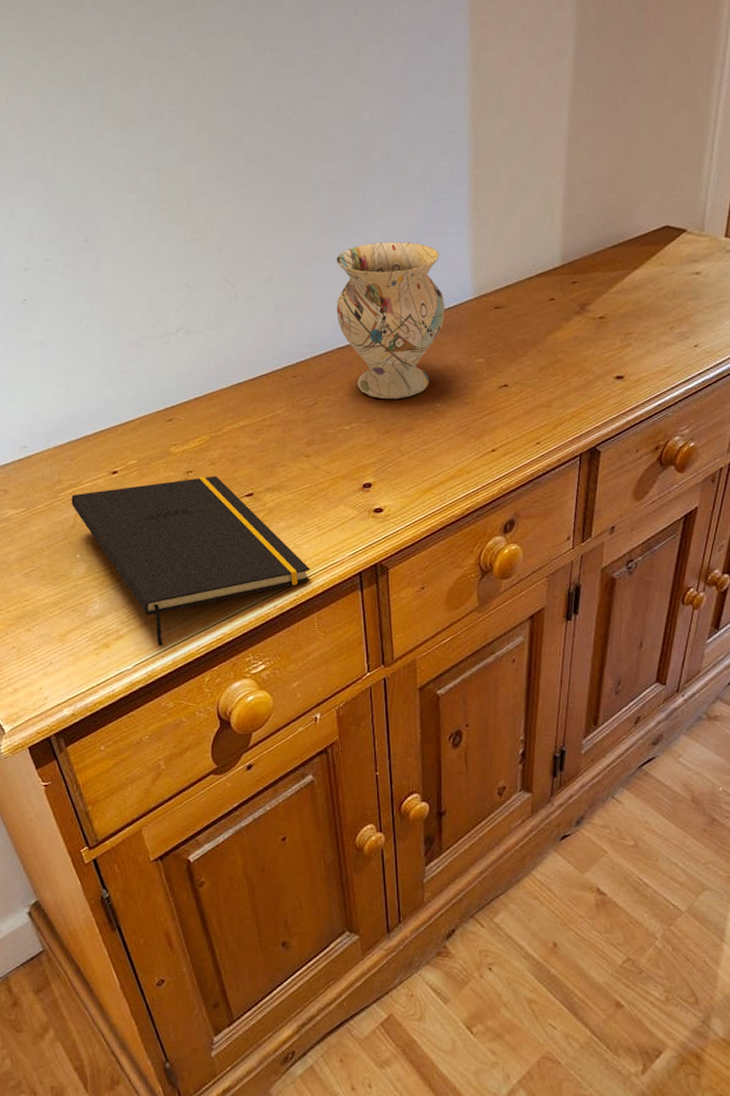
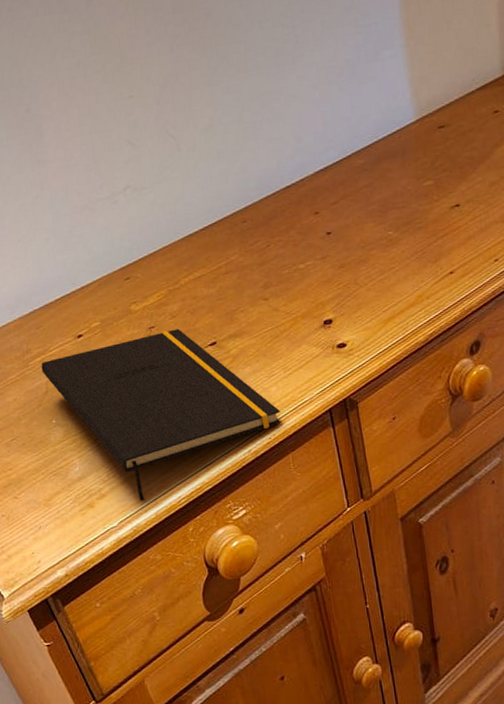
vase: present [336,241,445,400] -> none [273,71,389,234]

